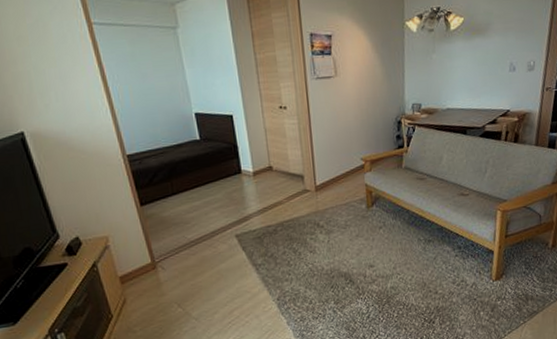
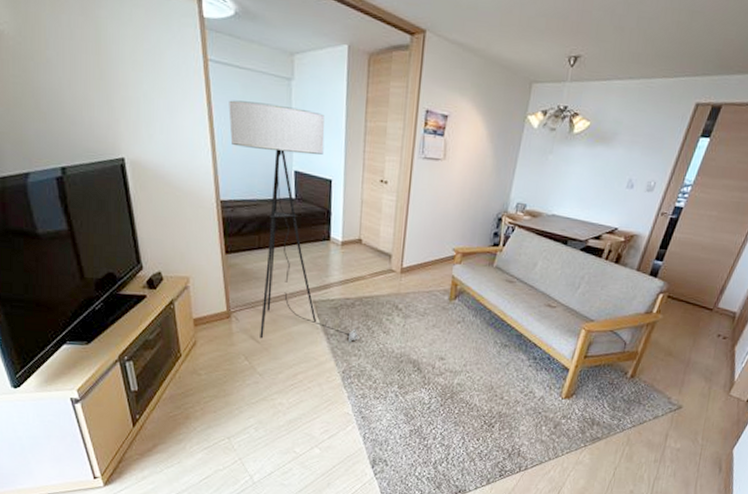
floor lamp: none [119,53,288,283] -> present [228,100,360,343]

